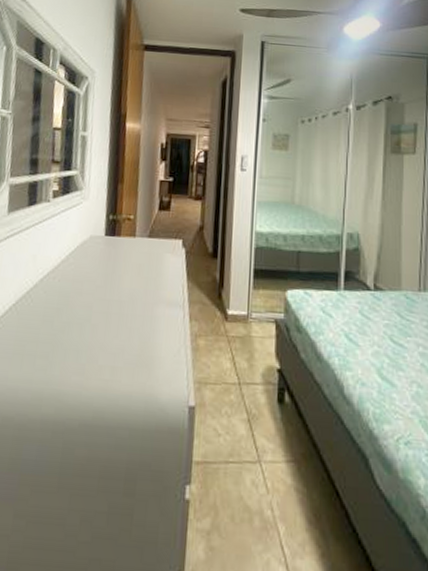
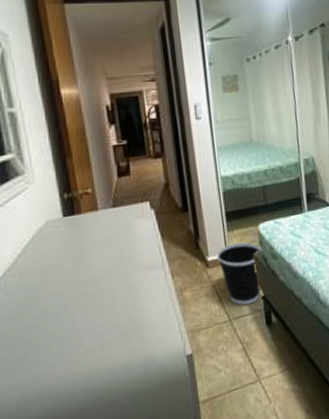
wastebasket: none [238,303,286,374] -> present [217,242,262,306]

